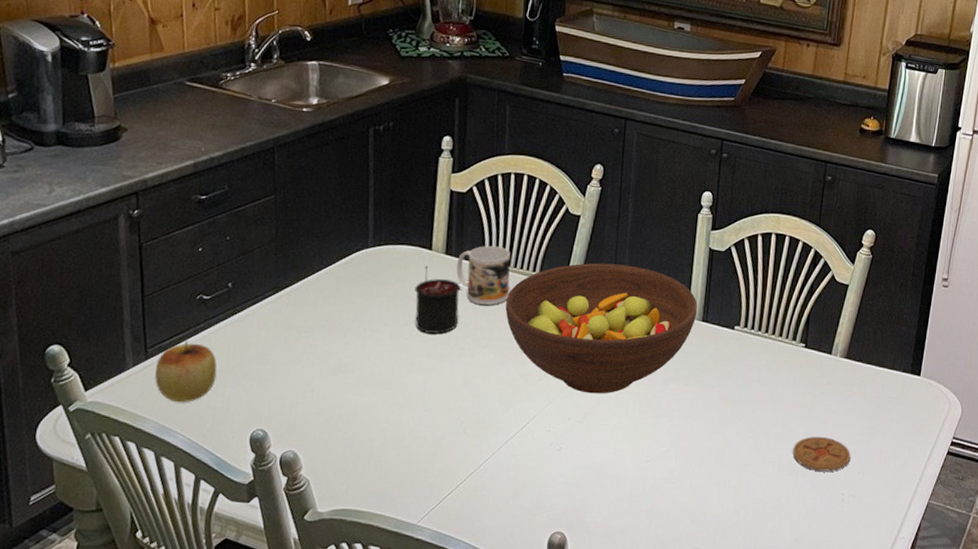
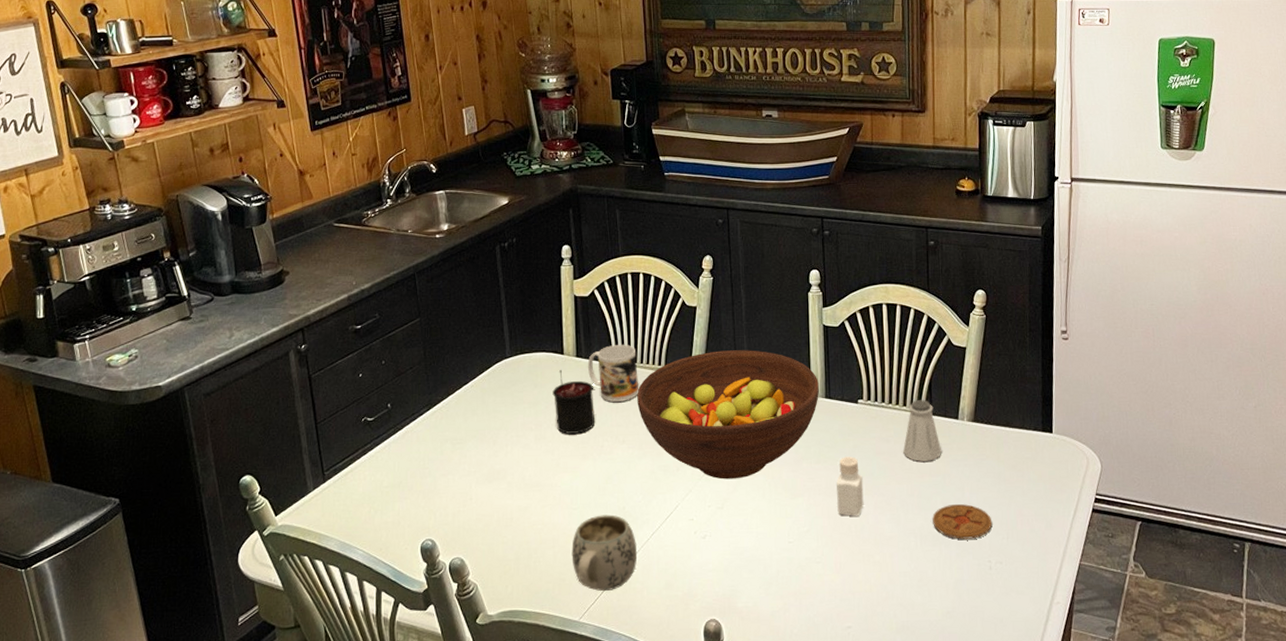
apple: present [155,340,217,403] -> none [333,461,386,520]
mug: none [416,418,488,496] -> present [572,514,638,591]
pepper shaker: none [700,381,730,441] -> present [837,456,864,516]
saltshaker: none [773,332,811,393] -> present [903,400,942,462]

